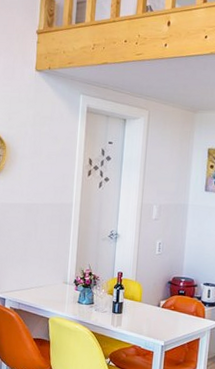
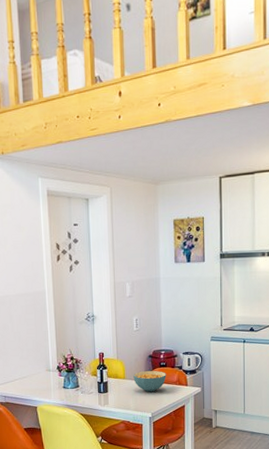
cereal bowl: none [150,296,184,320] -> present [133,370,166,392]

